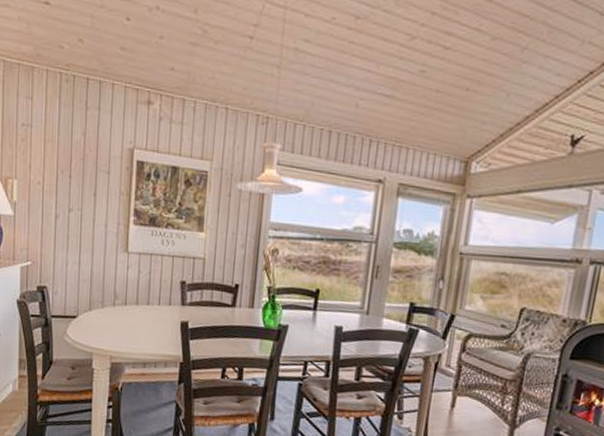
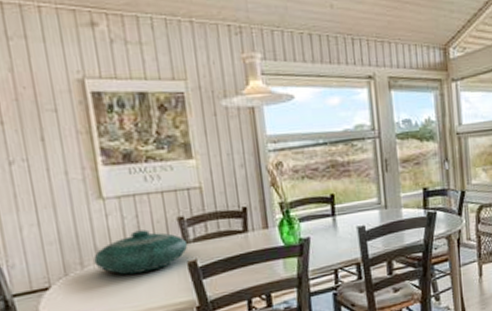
decorative bowl: none [112,285,185,323] -> present [93,229,188,275]

